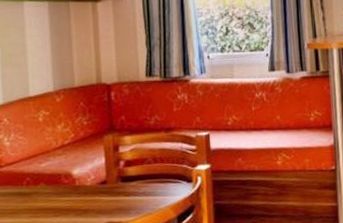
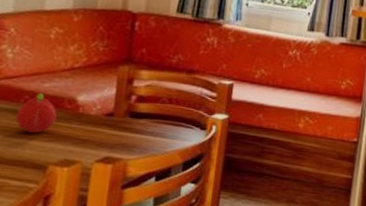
fruit: none [22,173,57,211] -> present [15,93,57,133]

